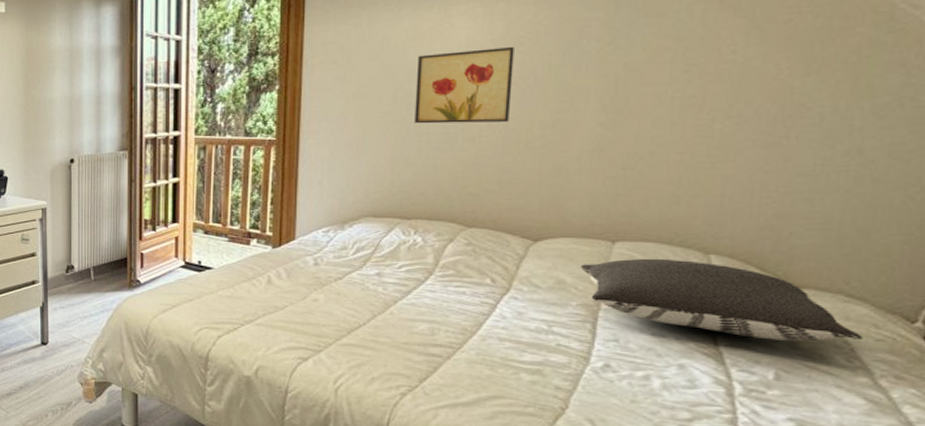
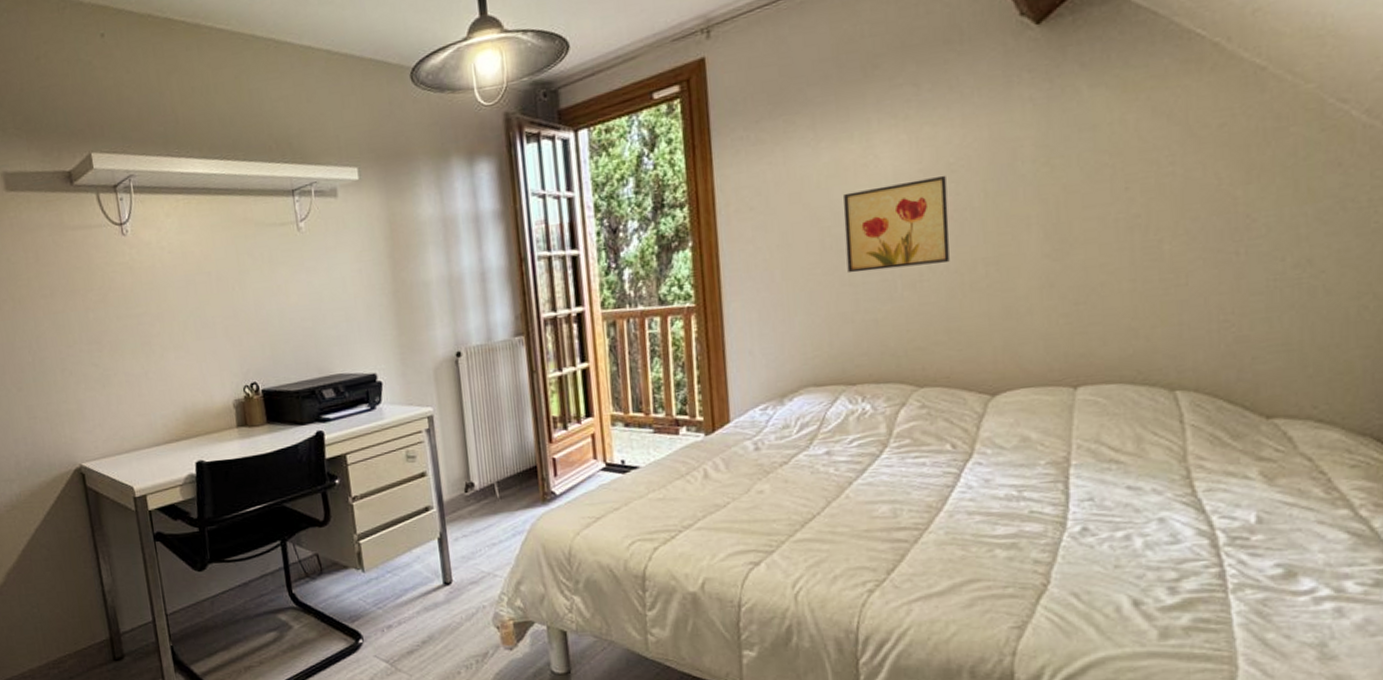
pillow: present [581,258,863,342] -> none [1045,400,1338,479]

